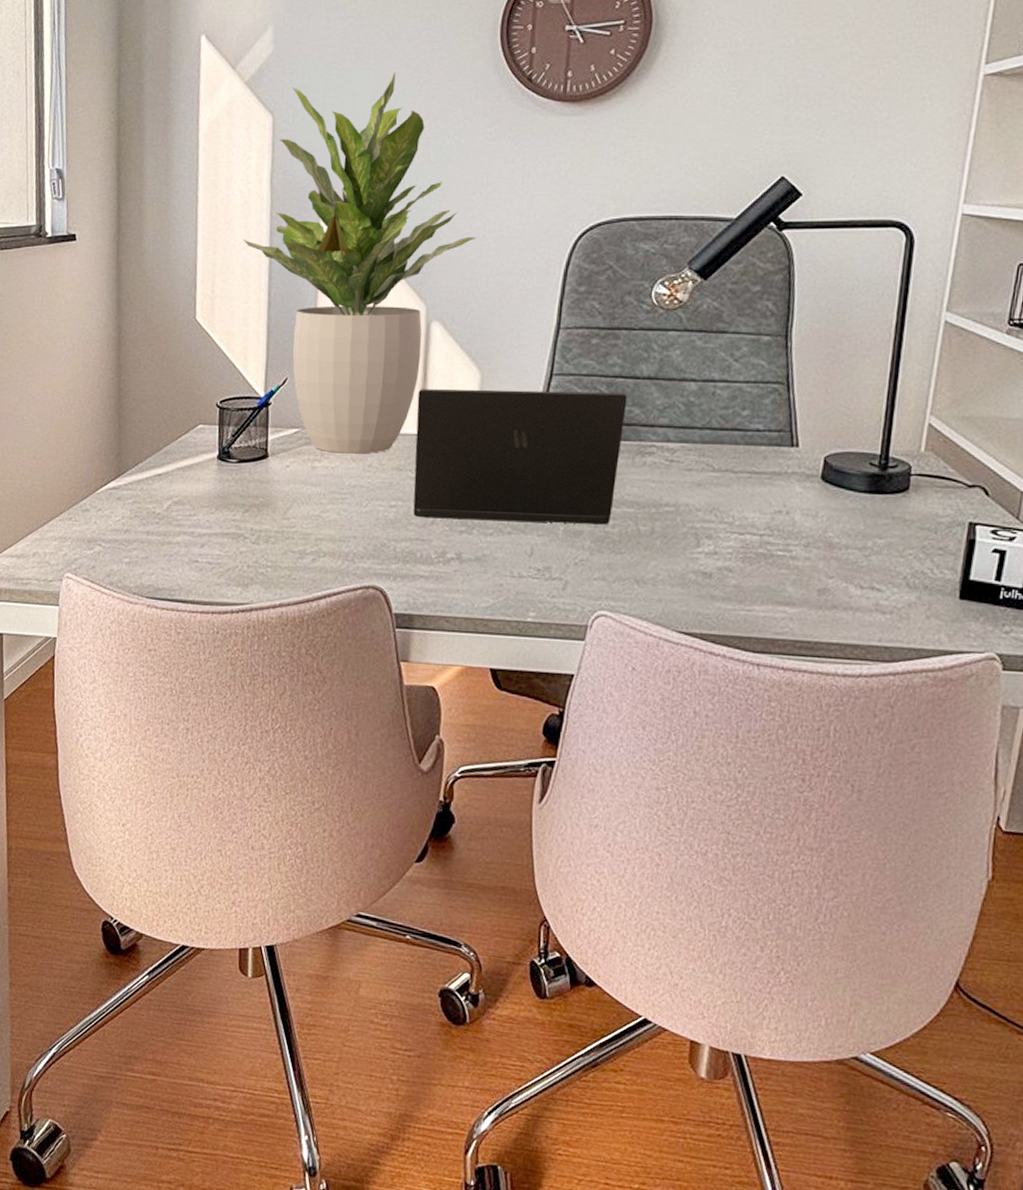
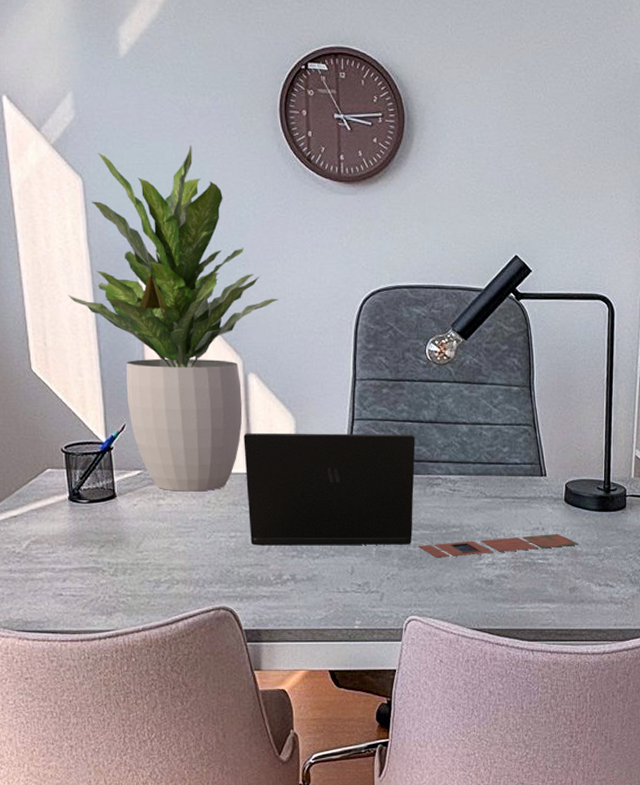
papers: none [618,518,837,543] -> present [418,533,579,559]

